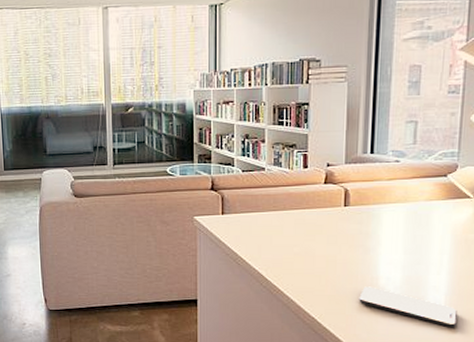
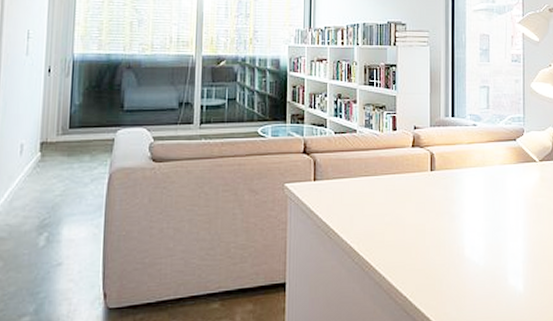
smartphone: present [359,286,457,328] -> none [447,257,534,299]

